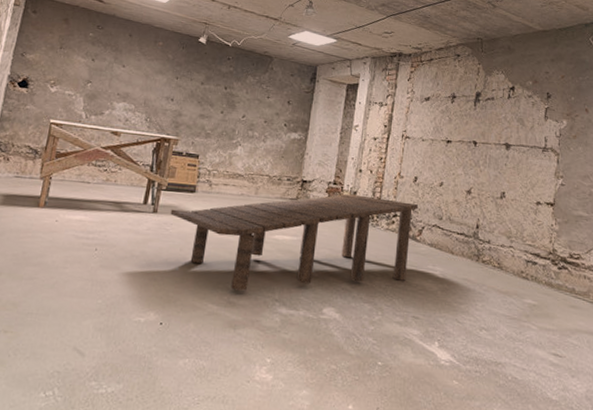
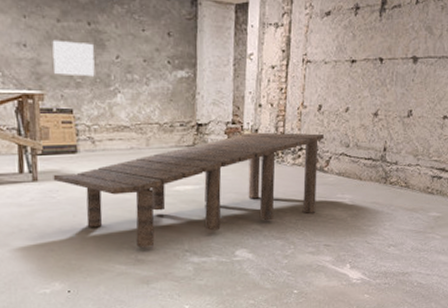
wall art: none [190,98,226,130] -> present [52,40,95,77]

